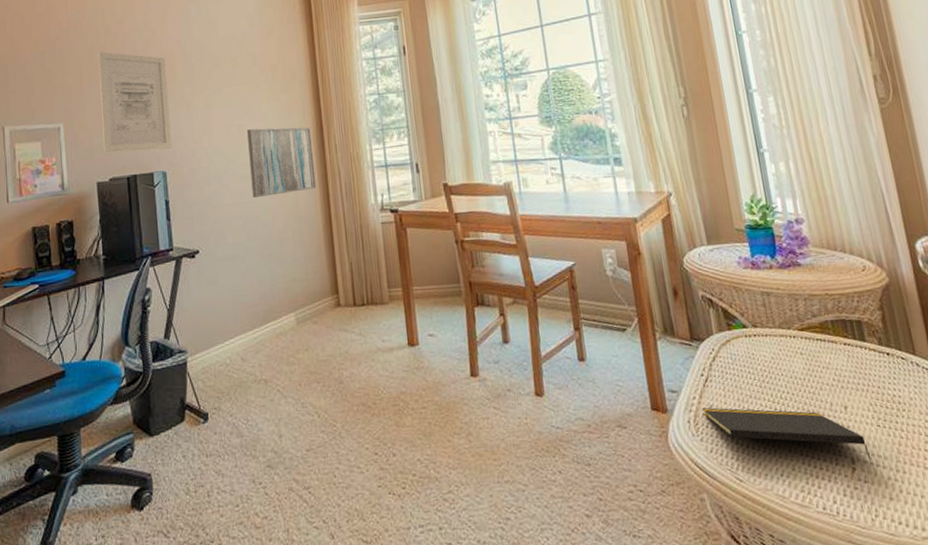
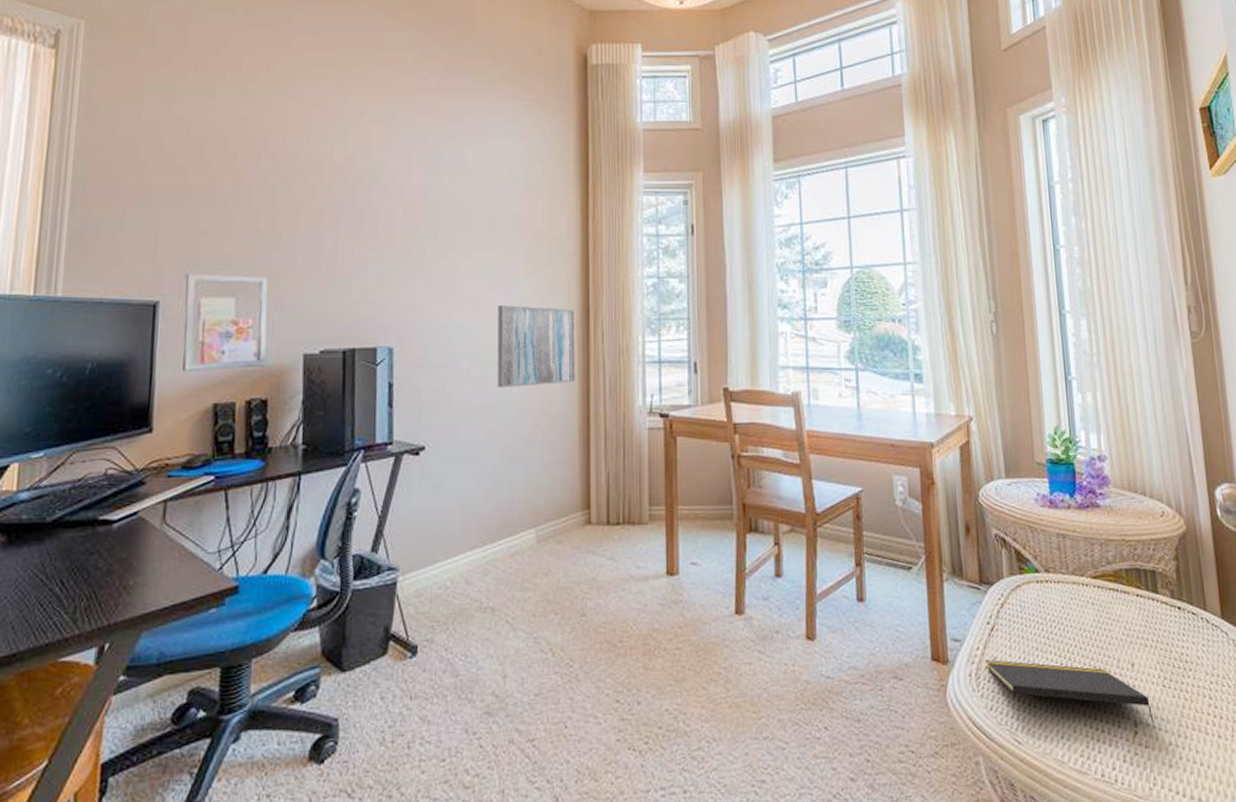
wall art: present [98,52,172,152] -> none [316,194,406,320]

